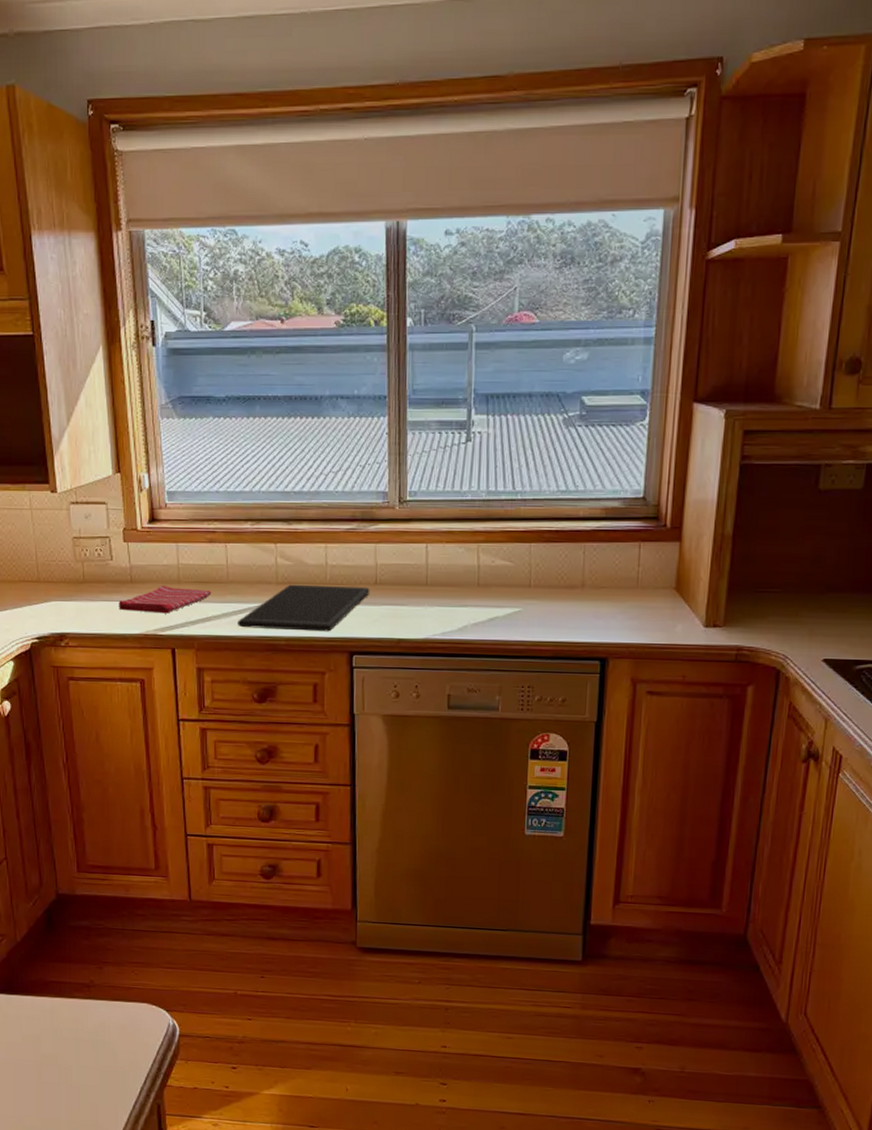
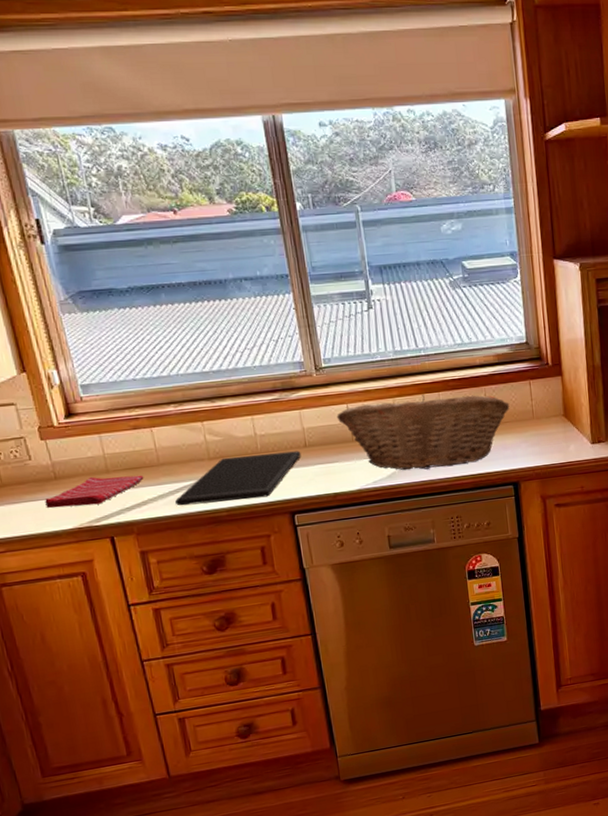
fruit basket: none [413,543,611,629] -> present [336,394,510,471]

